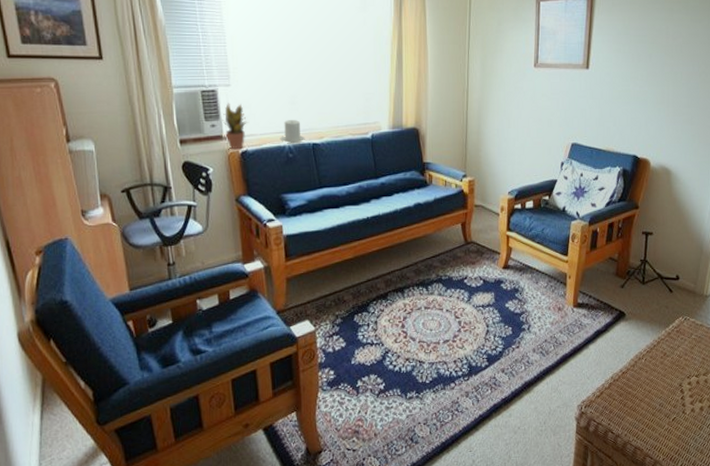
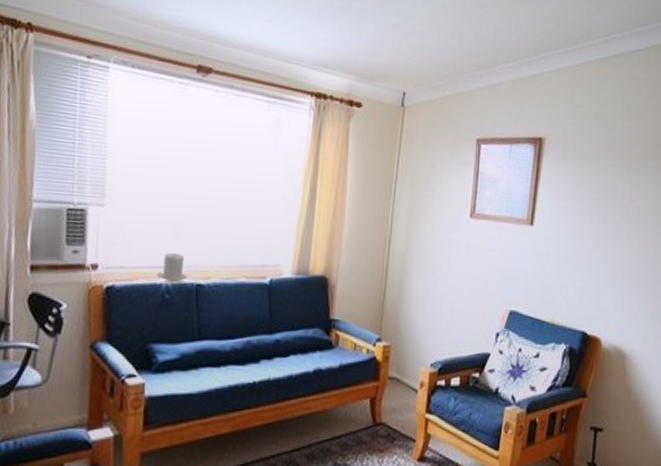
potted plant: present [222,103,248,150] -> none [88,226,120,284]

